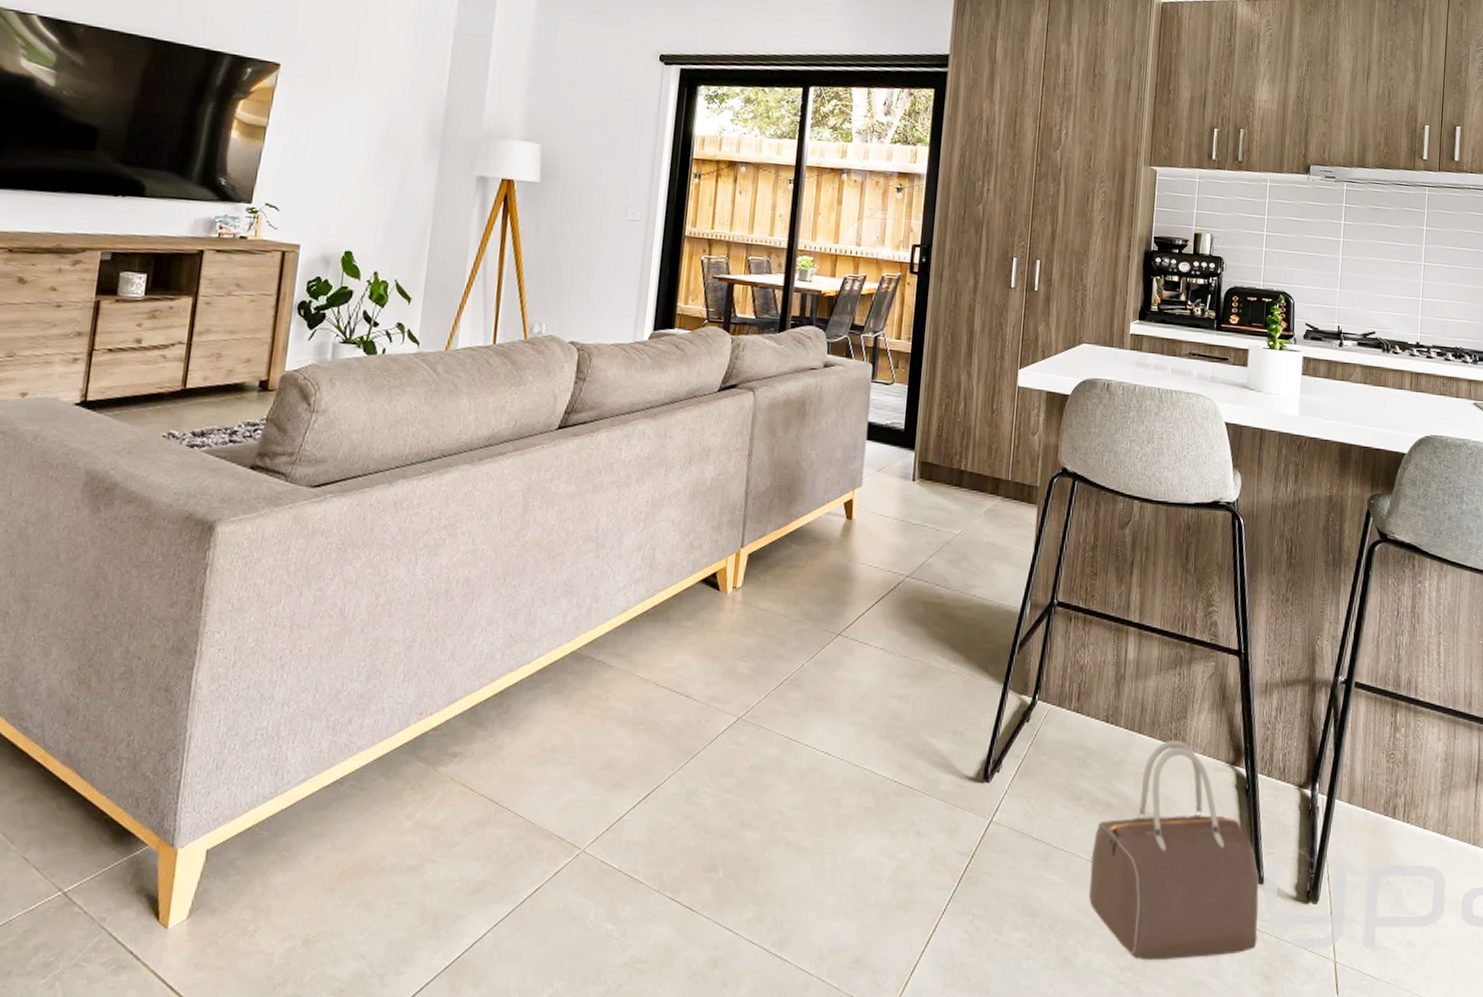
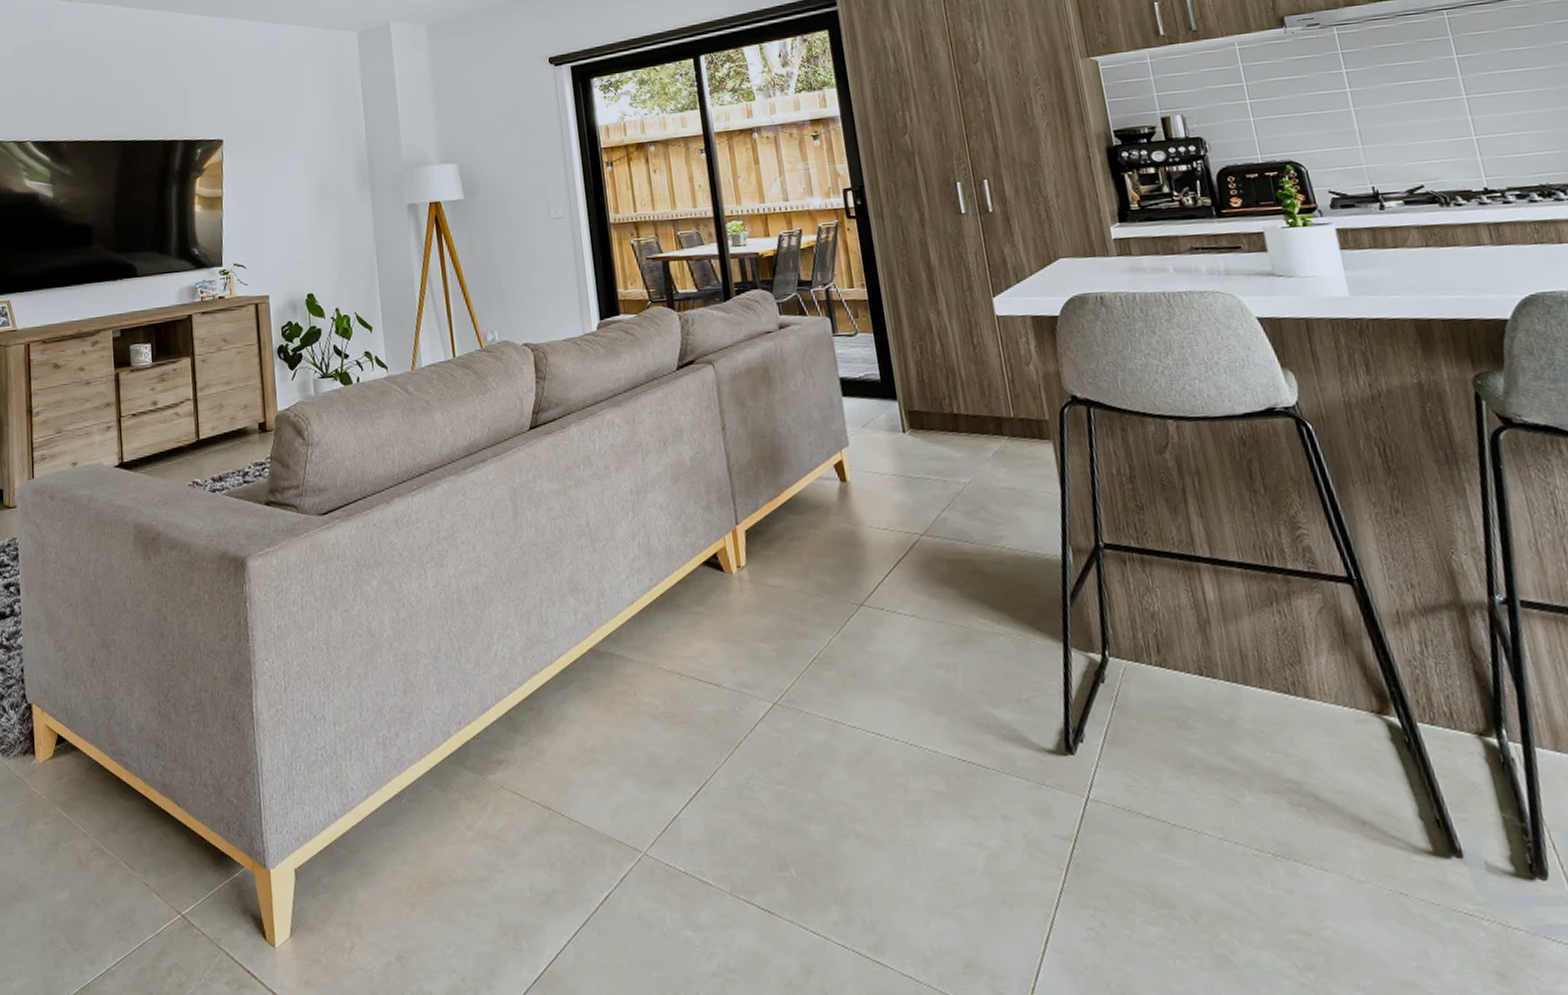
handbag: present [1088,739,1259,961] -> none [1221,689,1476,958]

